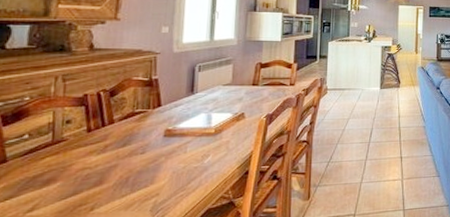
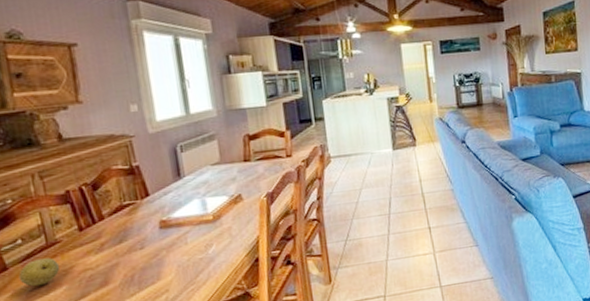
fruit: none [15,154,60,181] -> present [18,257,60,287]

